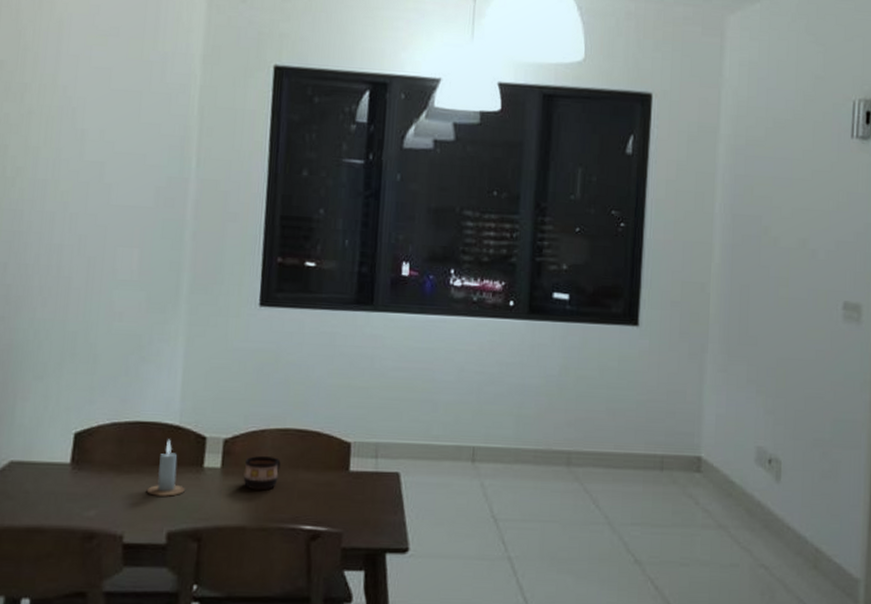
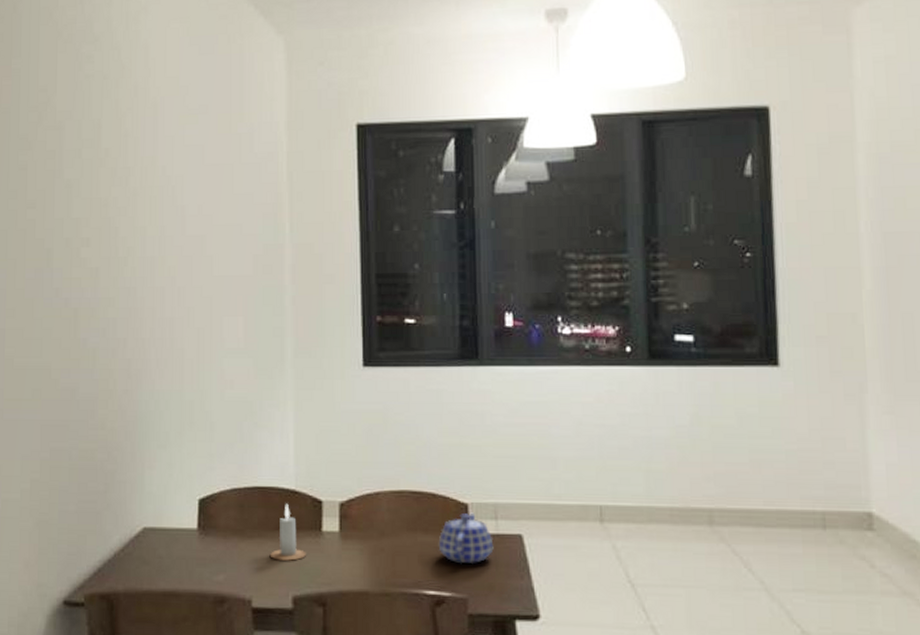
cup: present [243,456,281,491] -> none [362,519,398,554]
teapot: none [318,451,372,500] -> present [438,512,494,564]

